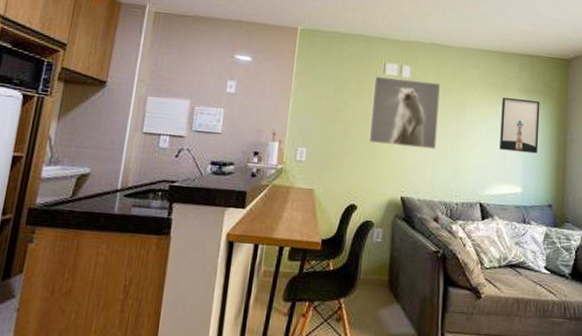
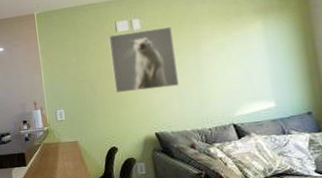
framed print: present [499,96,540,154] -> none [236,16,286,72]

